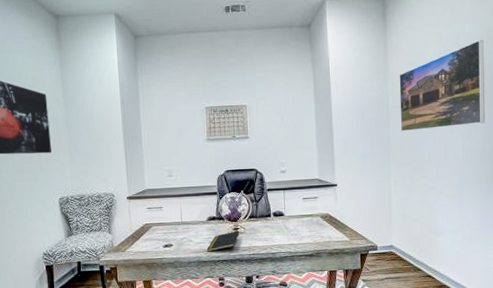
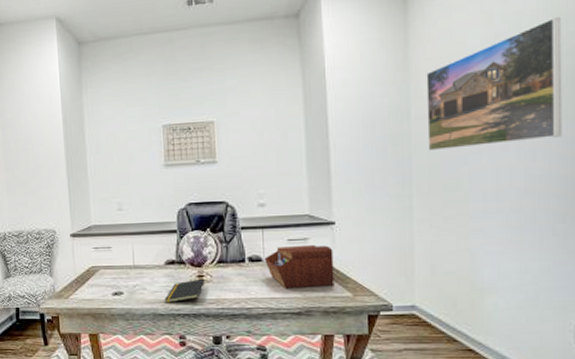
sewing box: none [285,202,337,237] -> present [264,244,334,289]

